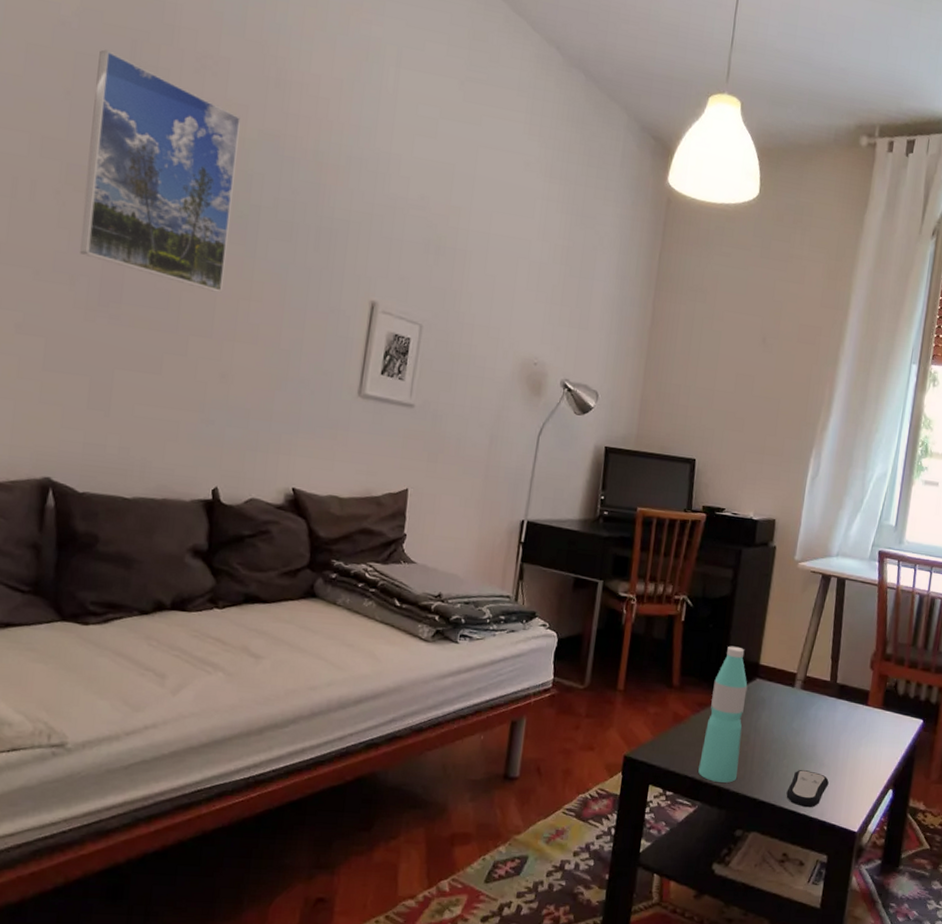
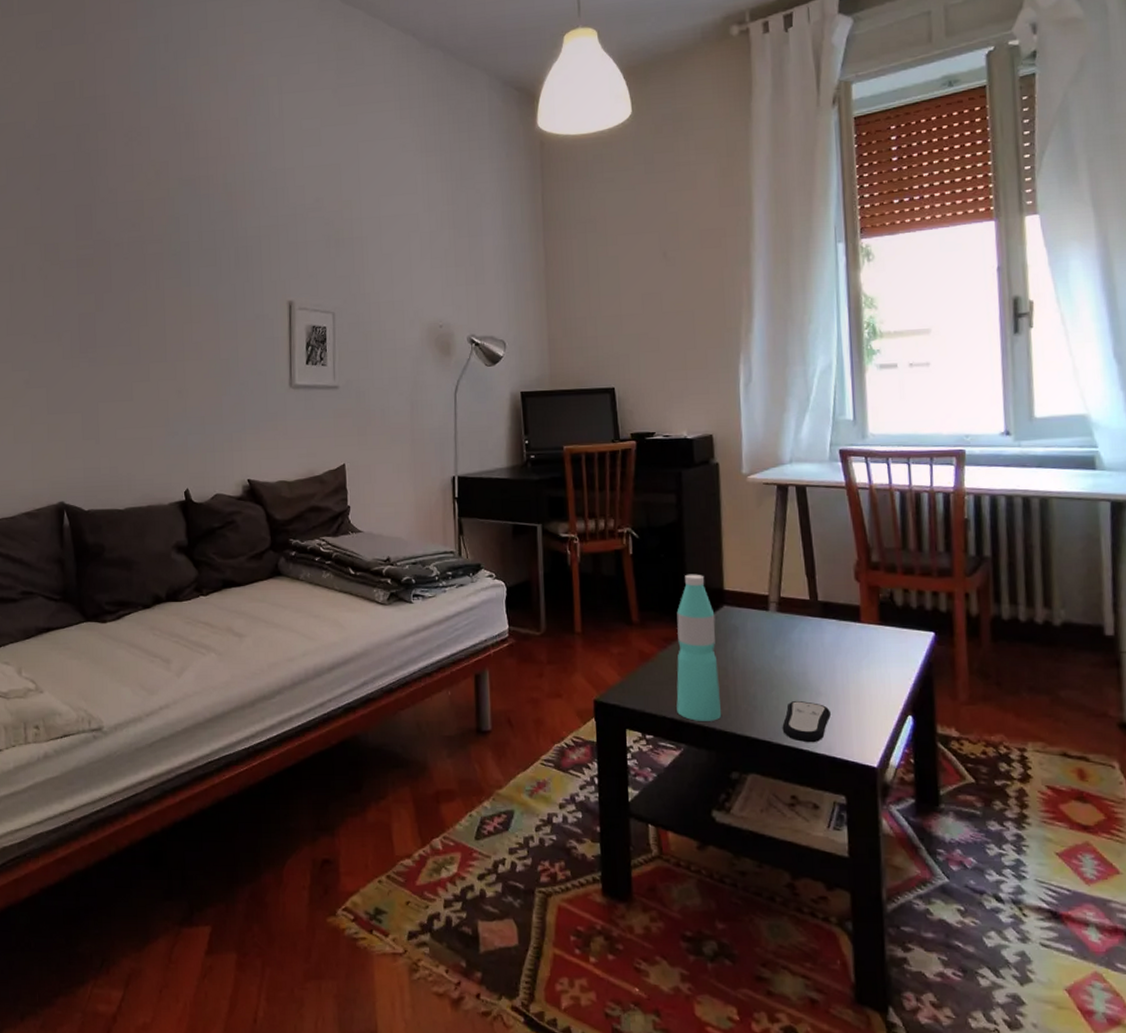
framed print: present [80,49,241,293] -> none [56,147,169,322]

